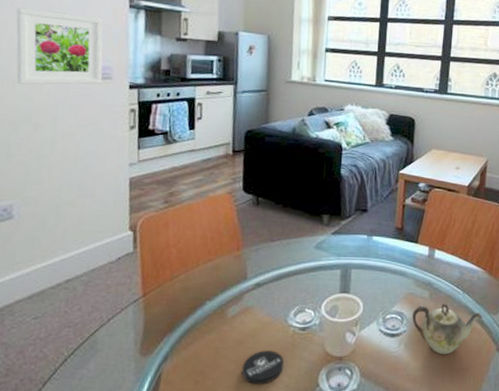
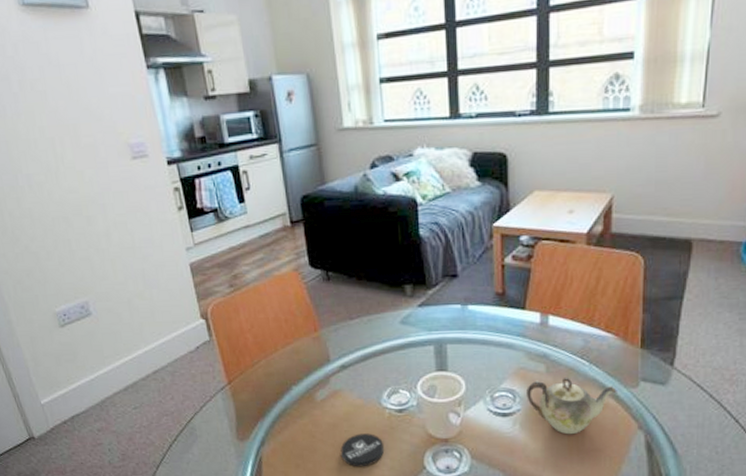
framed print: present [16,7,103,85] -> none [38,87,139,176]

